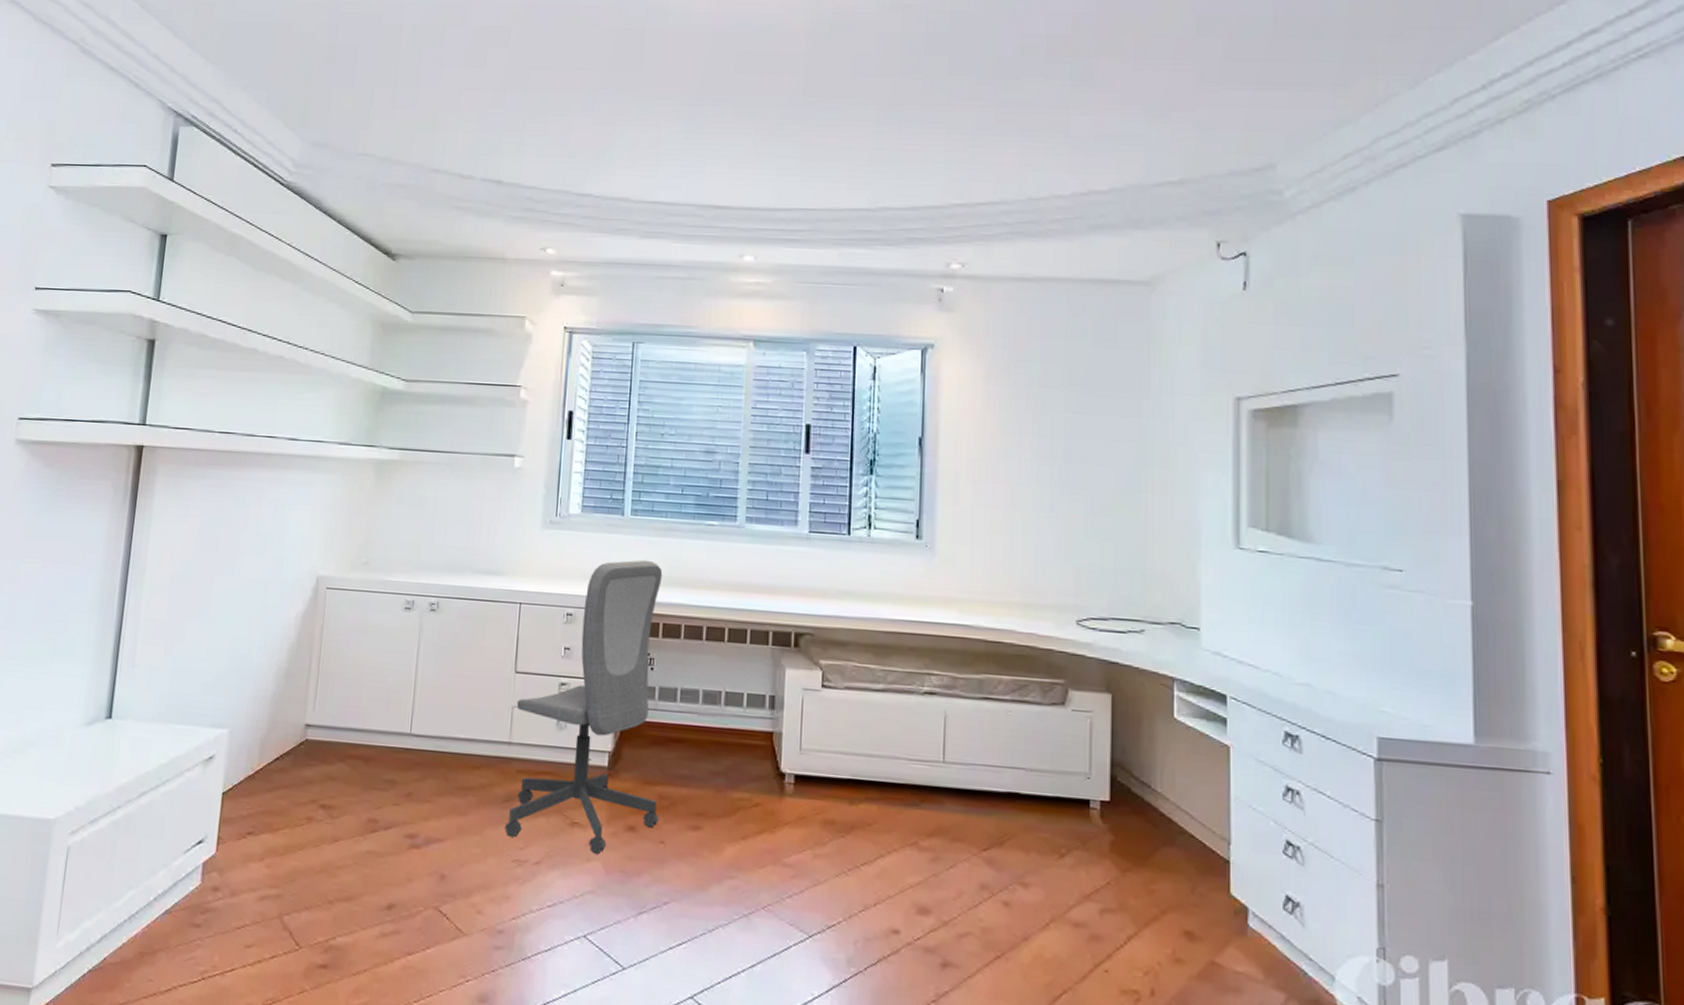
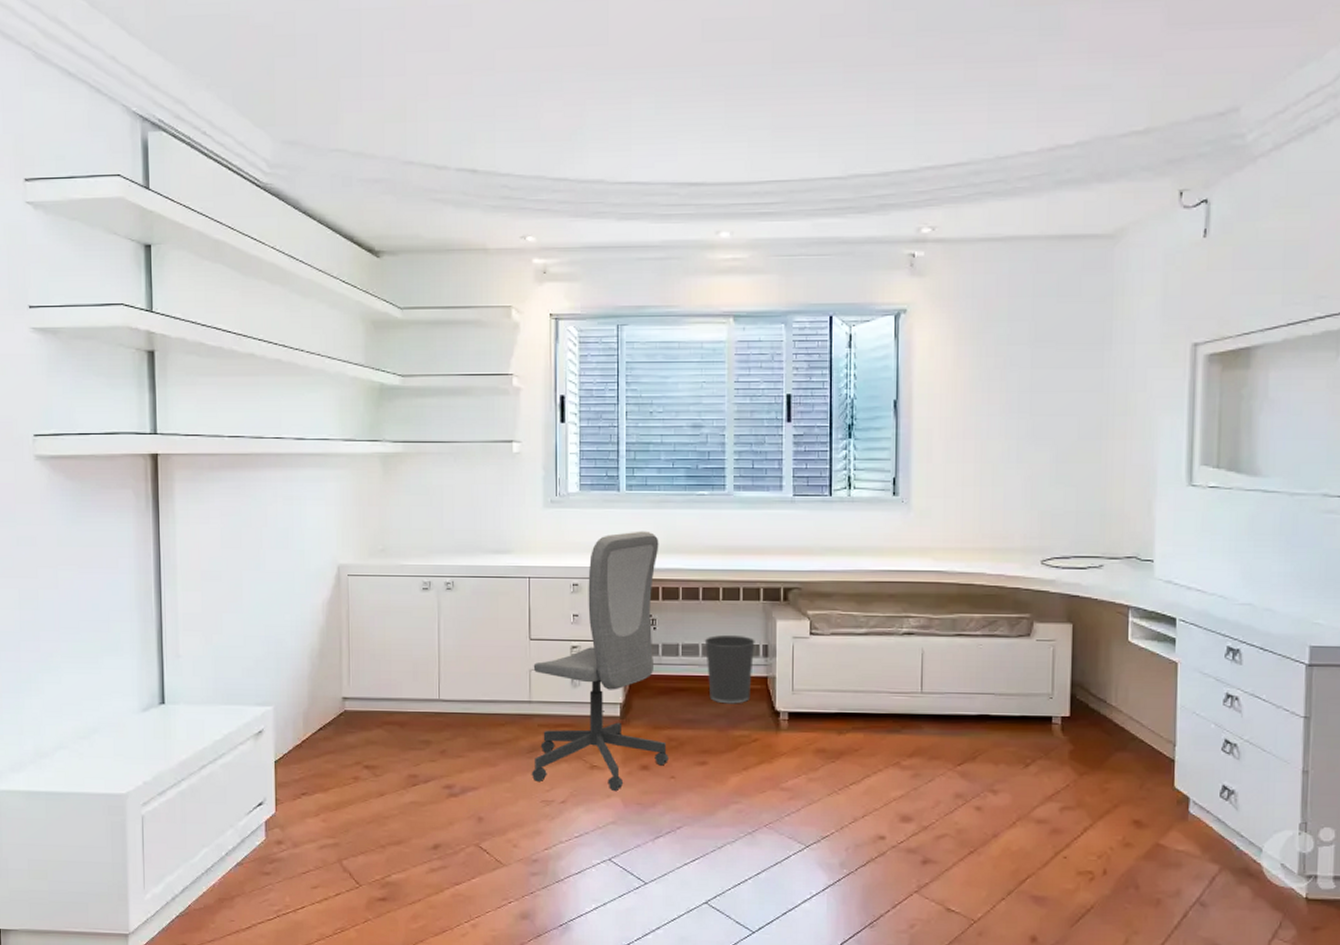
wastebasket: none [705,680,761,762] -> present [704,634,755,704]

